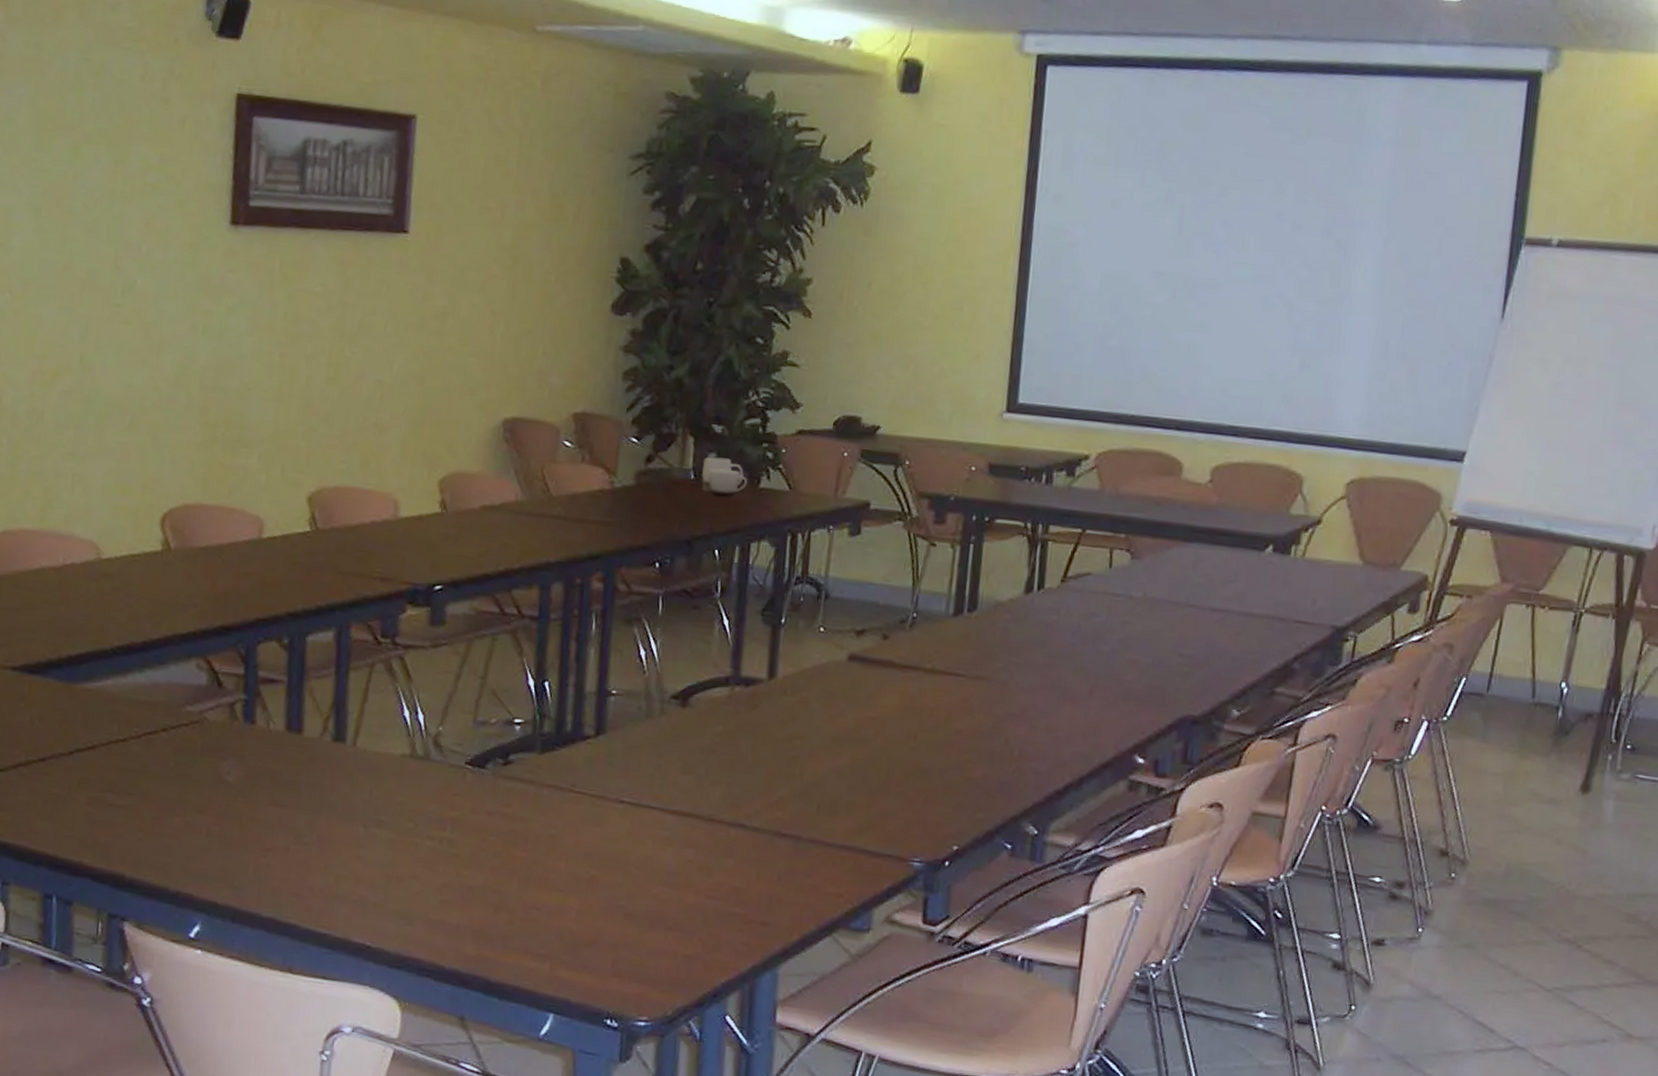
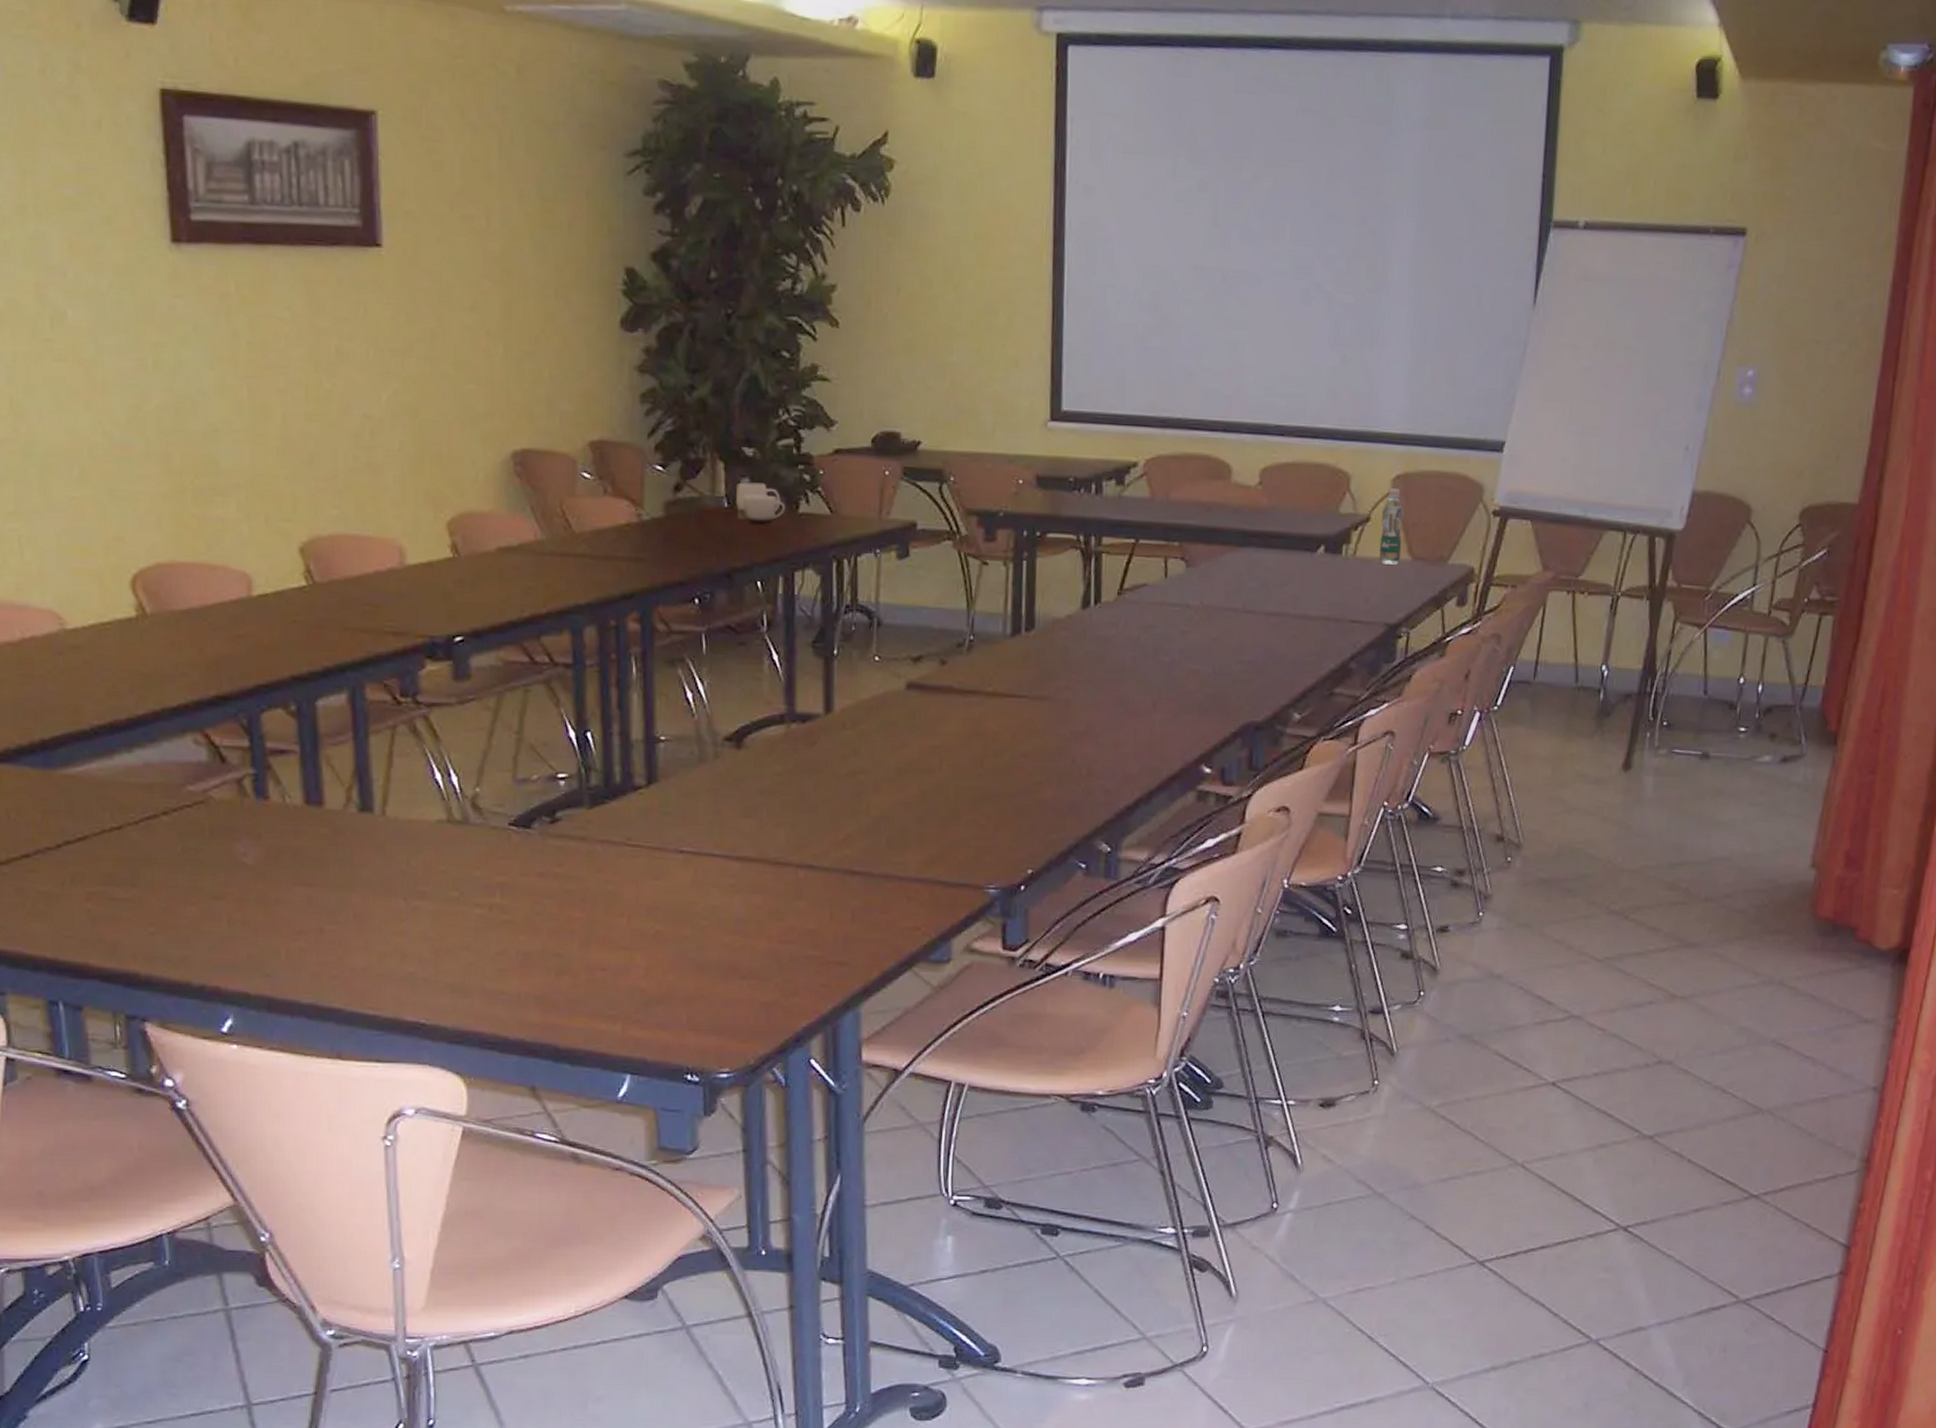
bottle: none [1328,493,1357,568] -> present [1379,489,1404,565]

